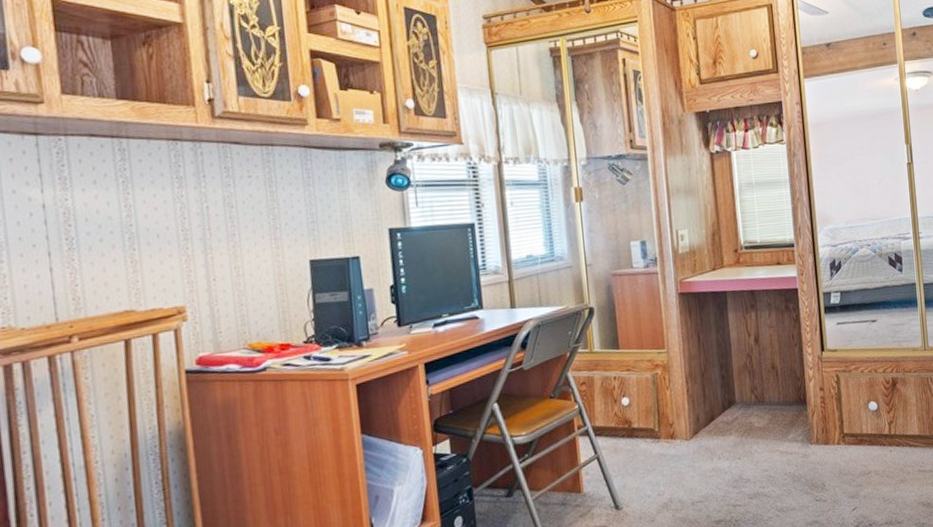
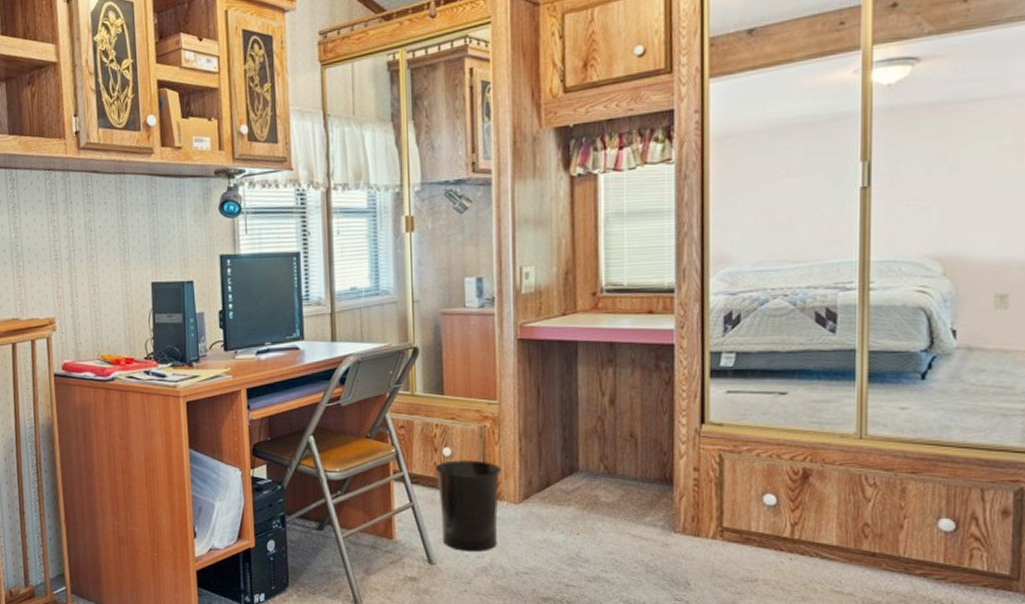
waste bin: none [615,405,675,492] -> present [435,460,501,551]

